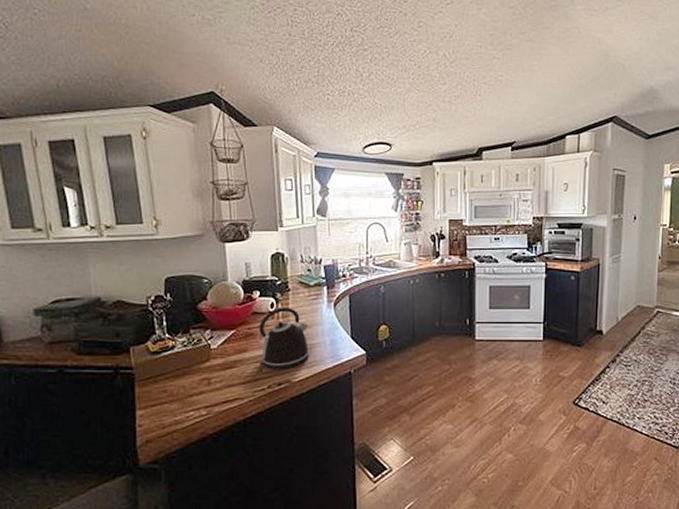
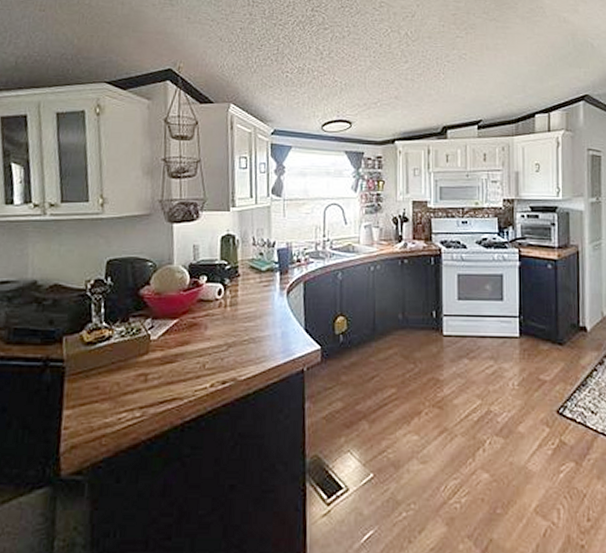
kettle: present [259,307,310,370] -> none [203,295,259,366]

